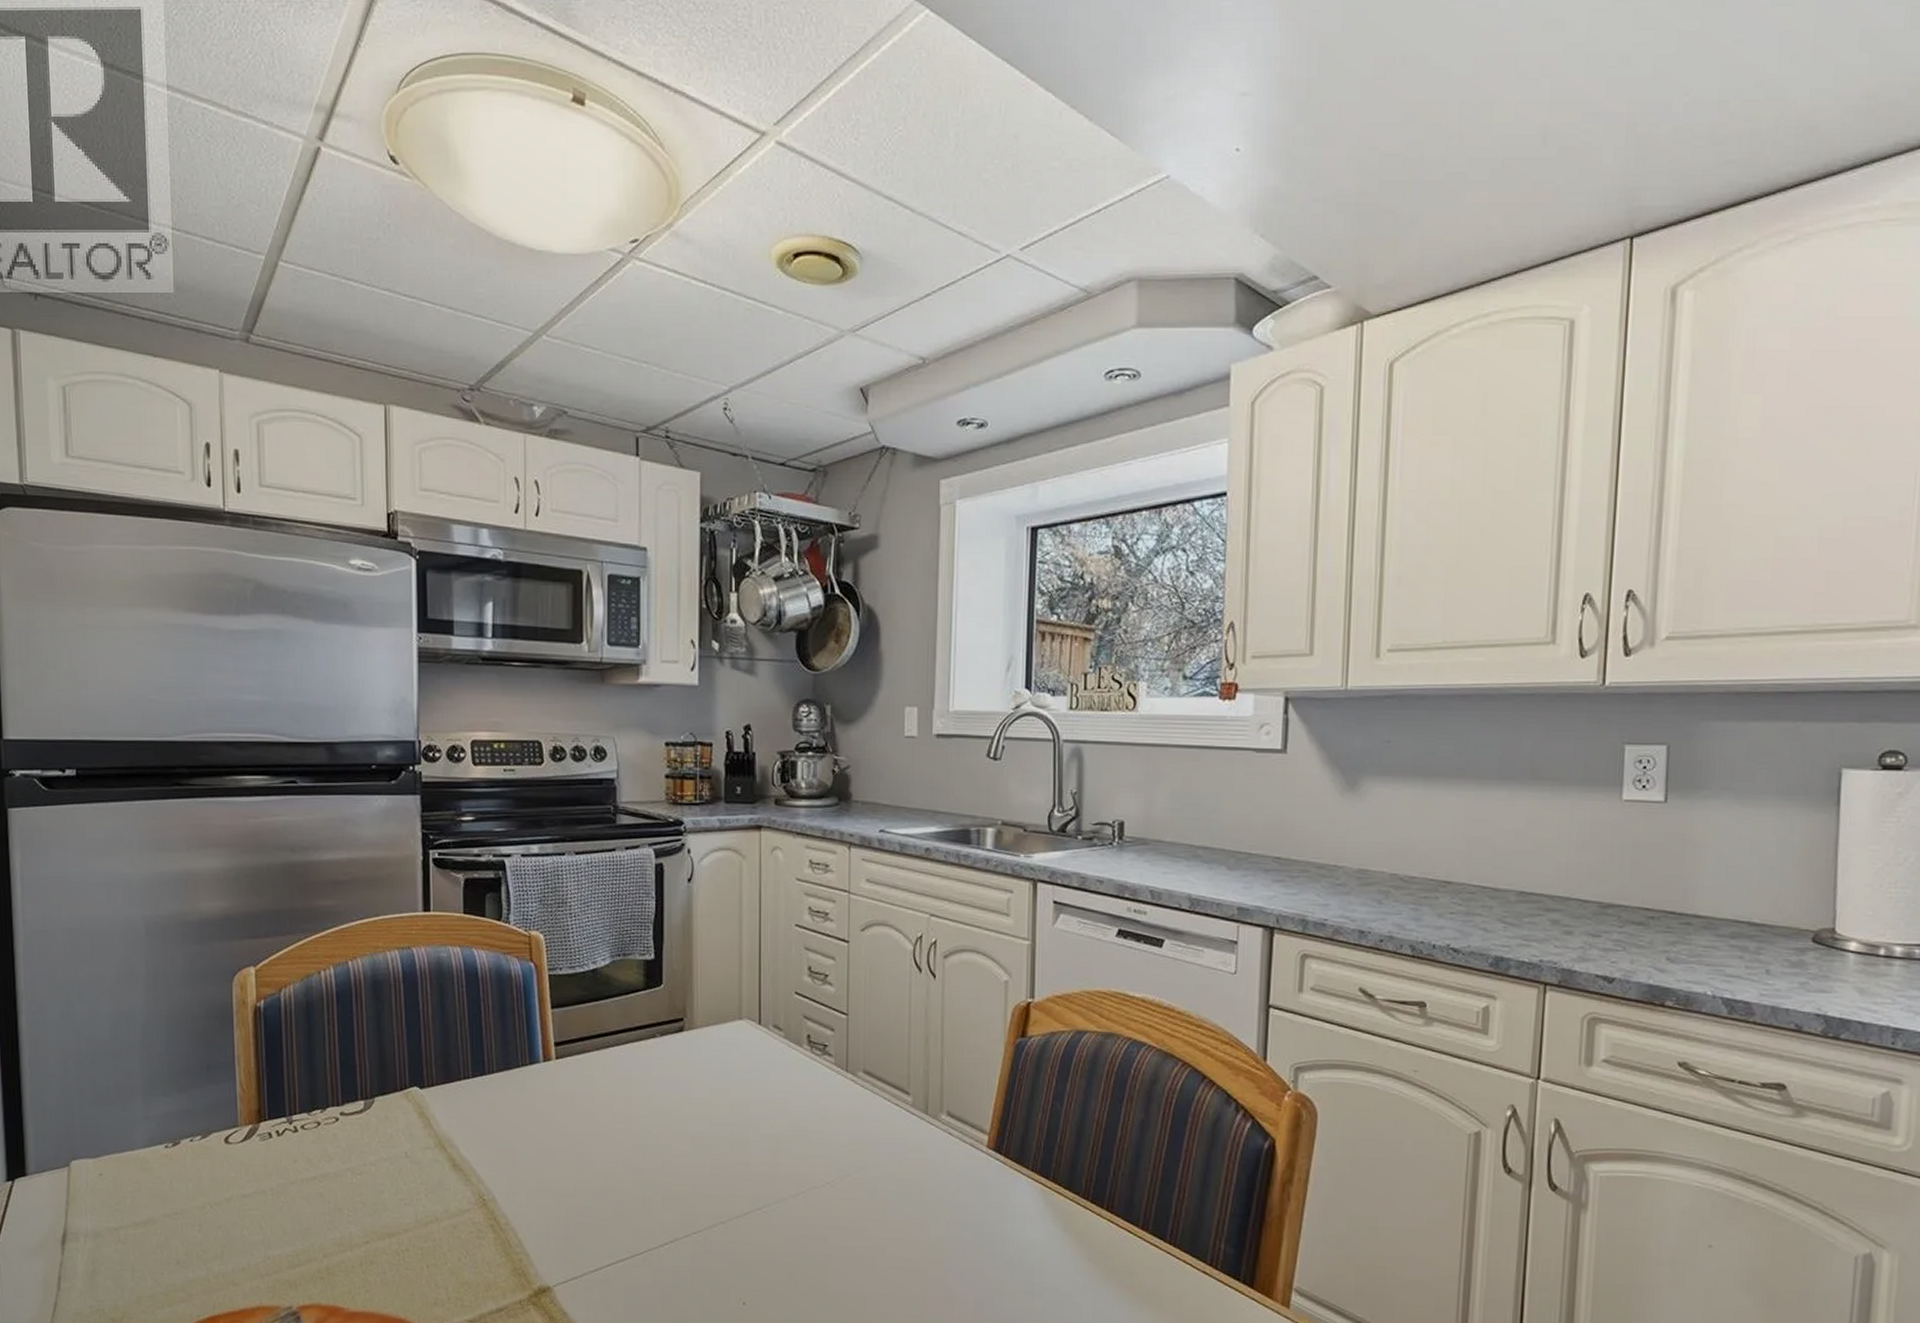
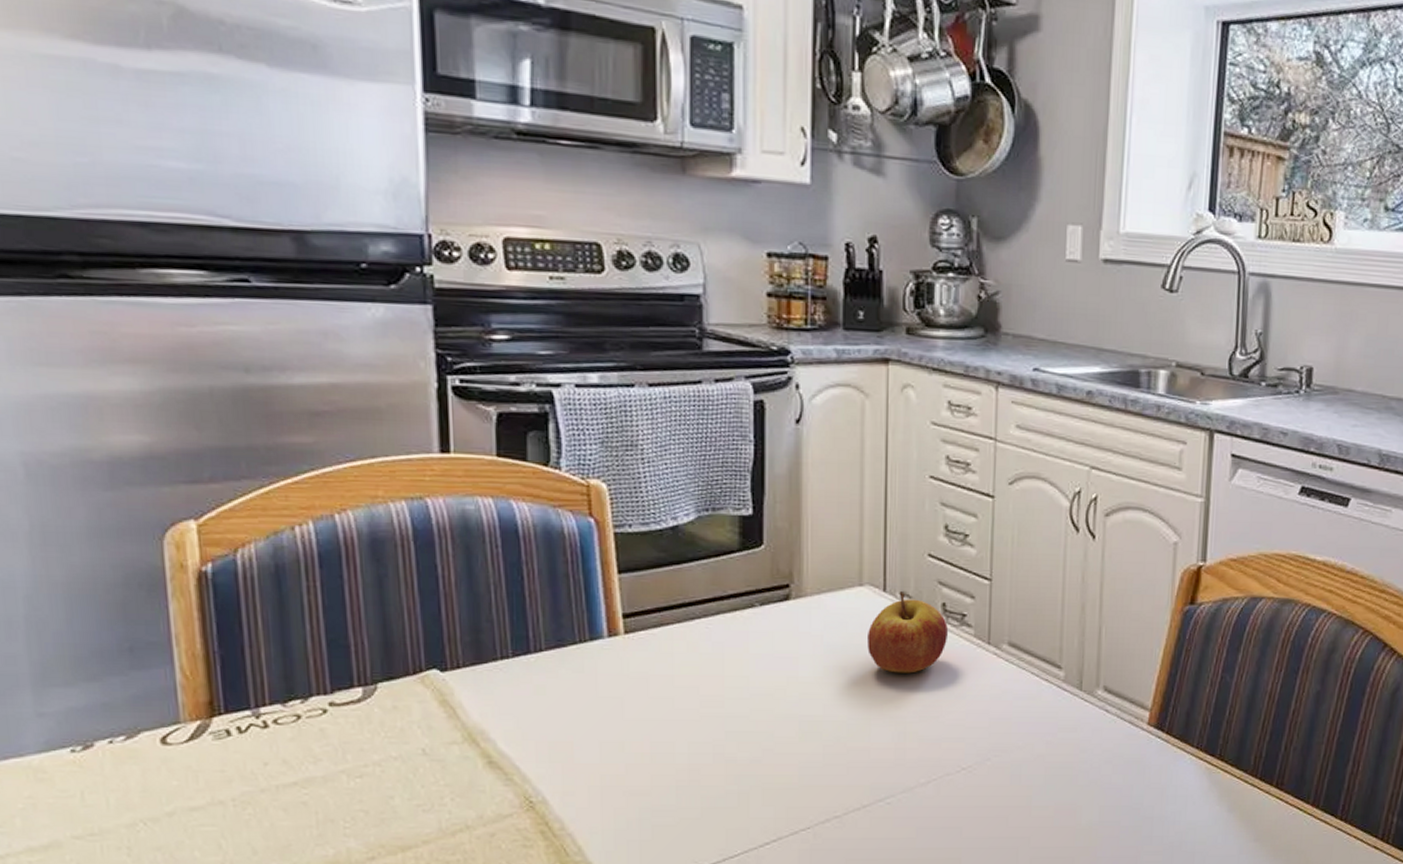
apple: none [746,1025,813,1097] -> present [867,592,949,673]

